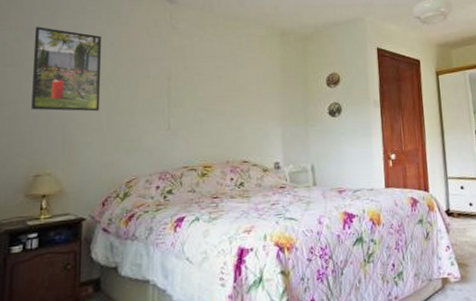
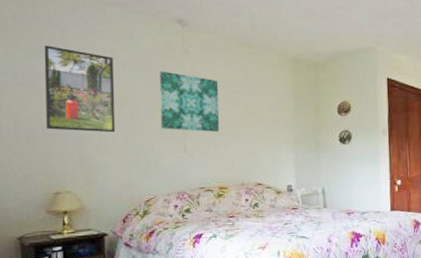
wall art: none [145,48,204,108] -> present [159,71,219,132]

